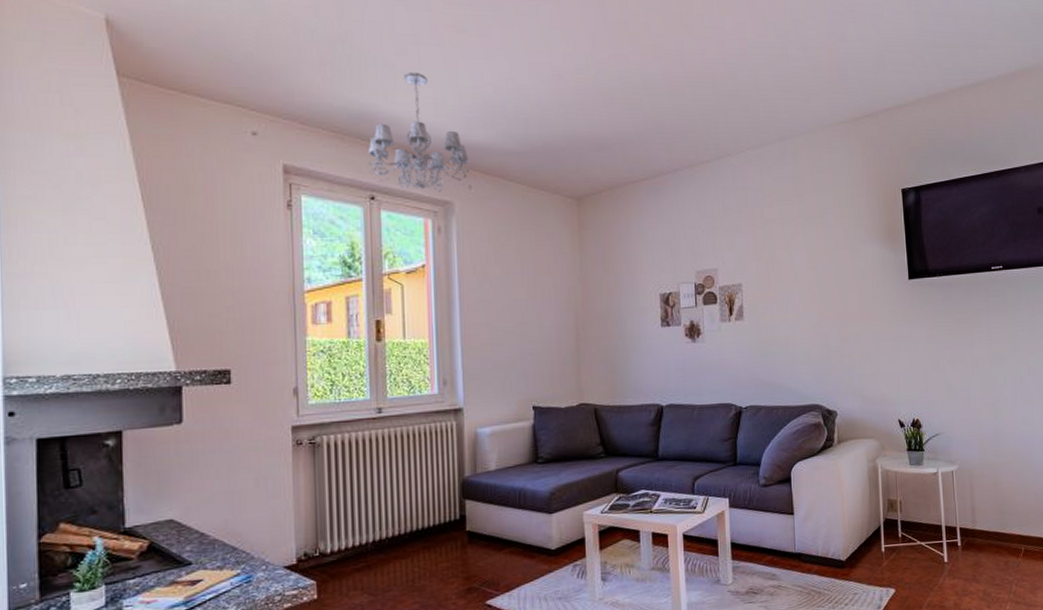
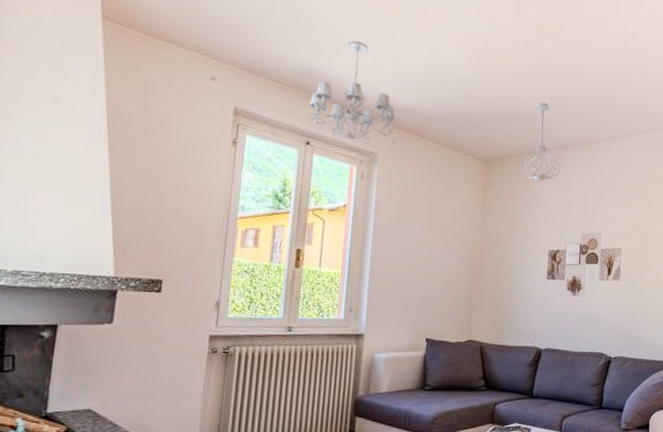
ceiling light fixture: none [617,123,664,216] -> present [520,102,561,182]

